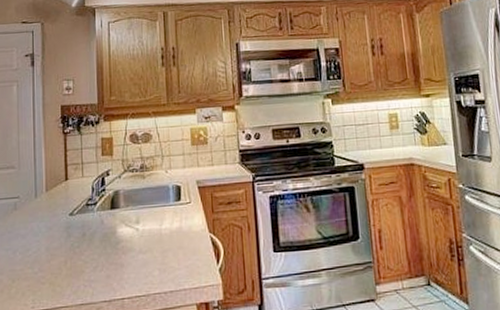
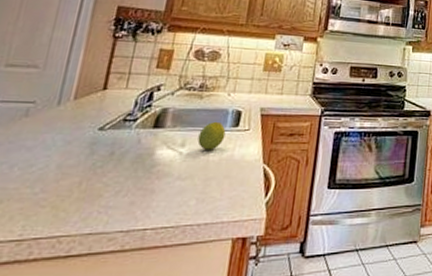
fruit: none [148,197,171,225] -> present [197,121,226,150]

